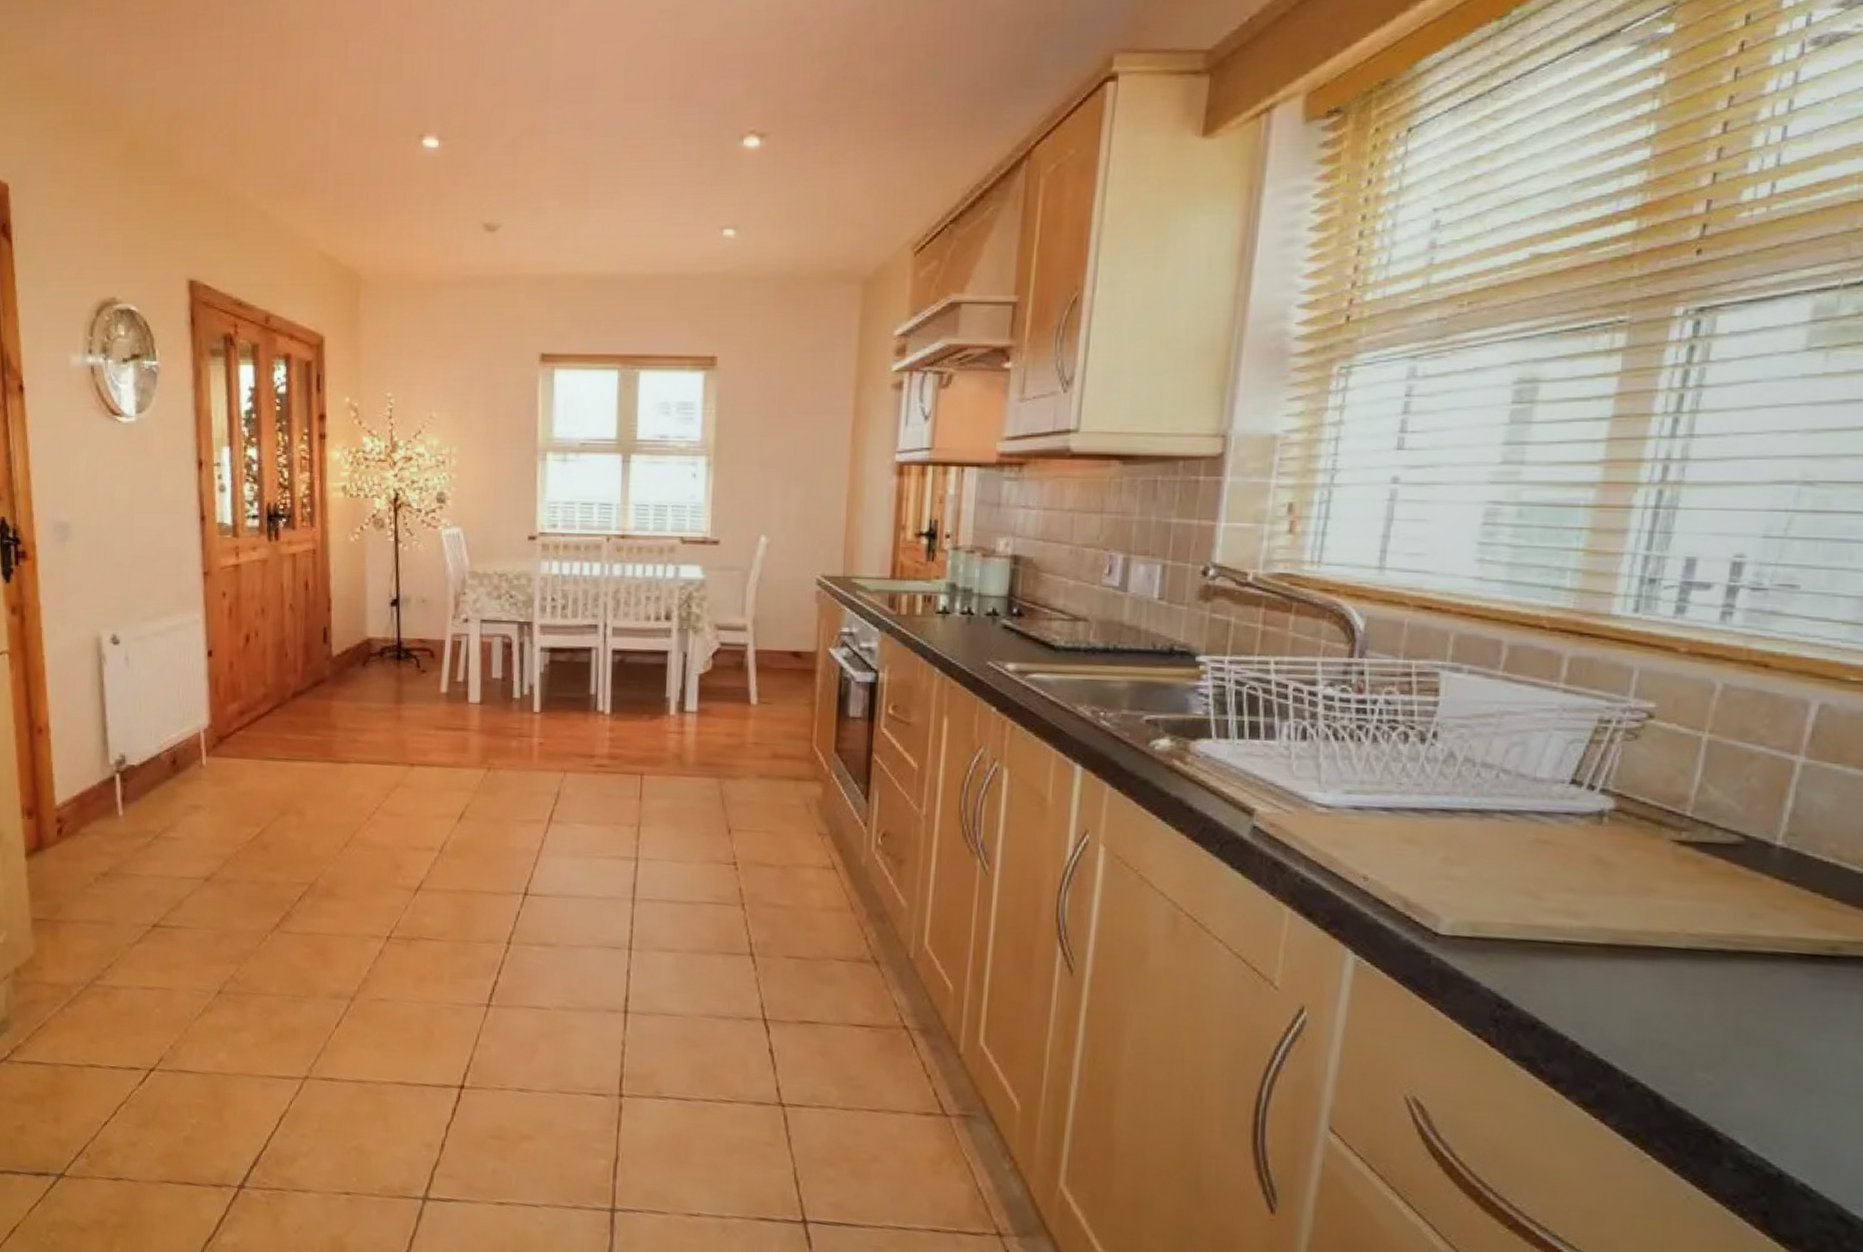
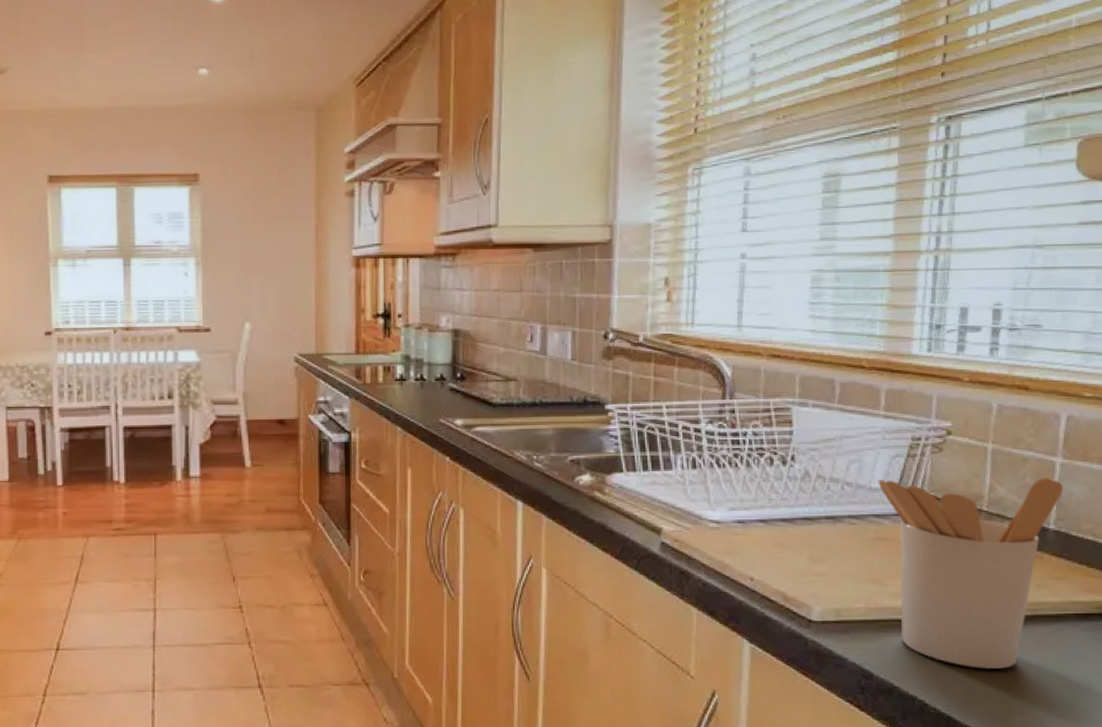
utensil holder: none [1545,769,1803,1013] -> present [877,478,1064,670]

